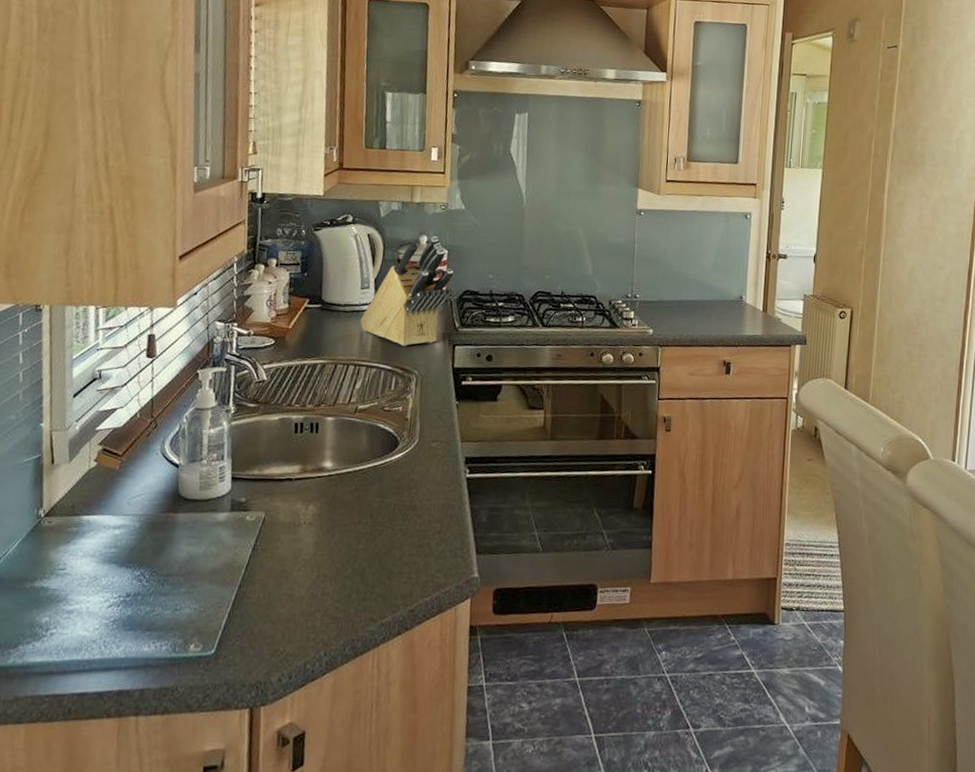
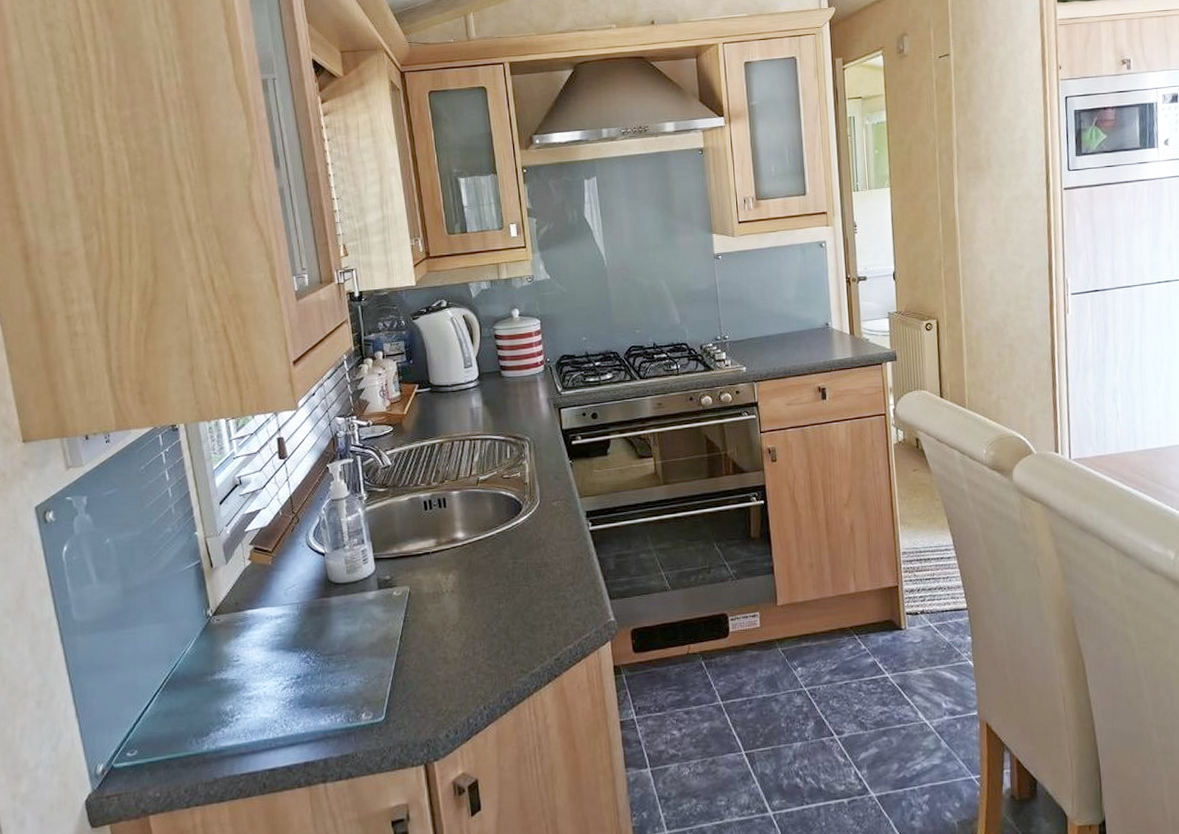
knife block: present [360,236,454,346] -> none [468,308,551,416]

